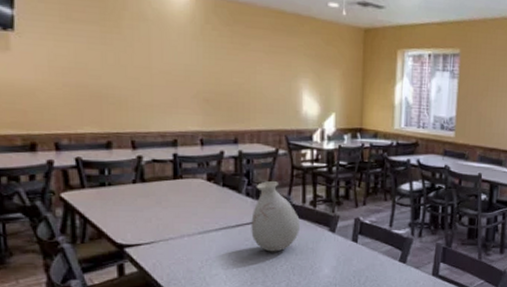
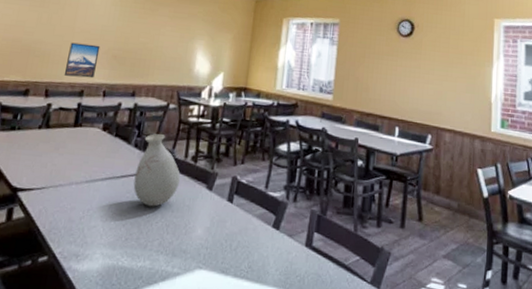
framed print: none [149,86,188,126] -> present [63,42,100,78]

